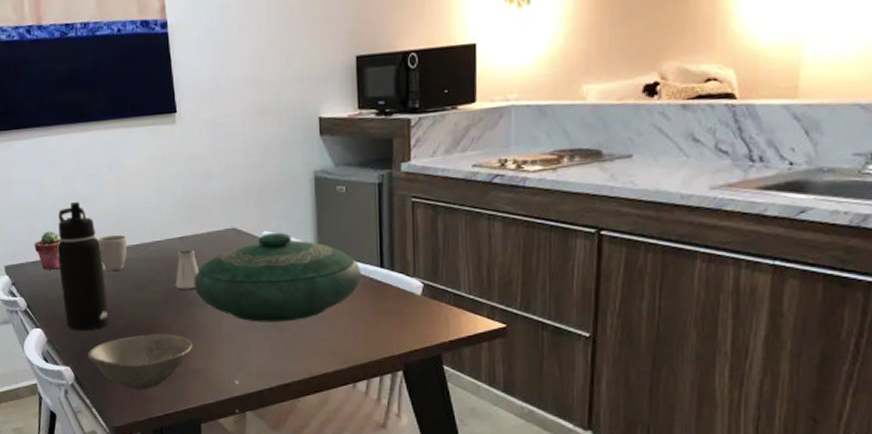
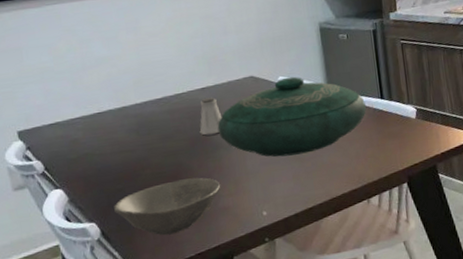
potted succulent: present [34,231,61,270] -> none [50,93,80,131]
water bottle: present [56,202,110,331] -> none [75,63,135,187]
mug: present [97,234,128,272] -> none [118,91,150,126]

